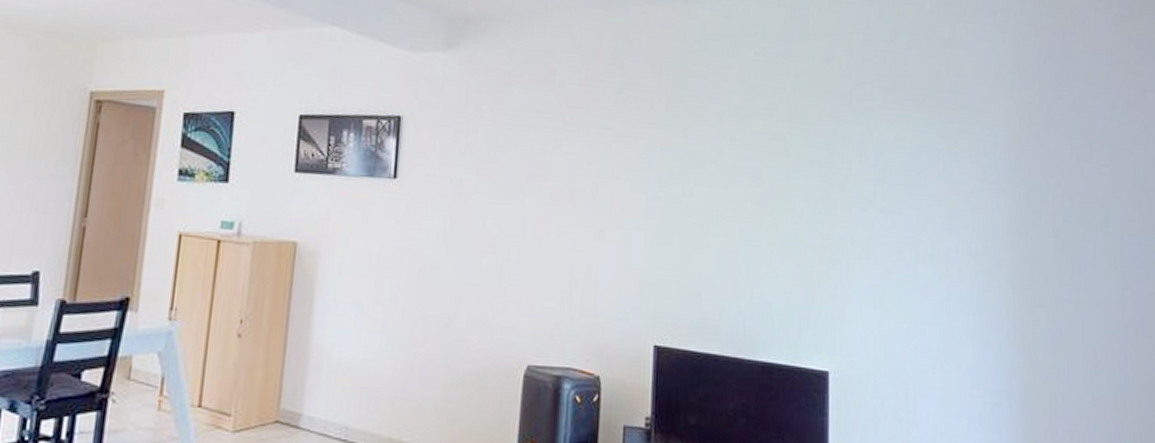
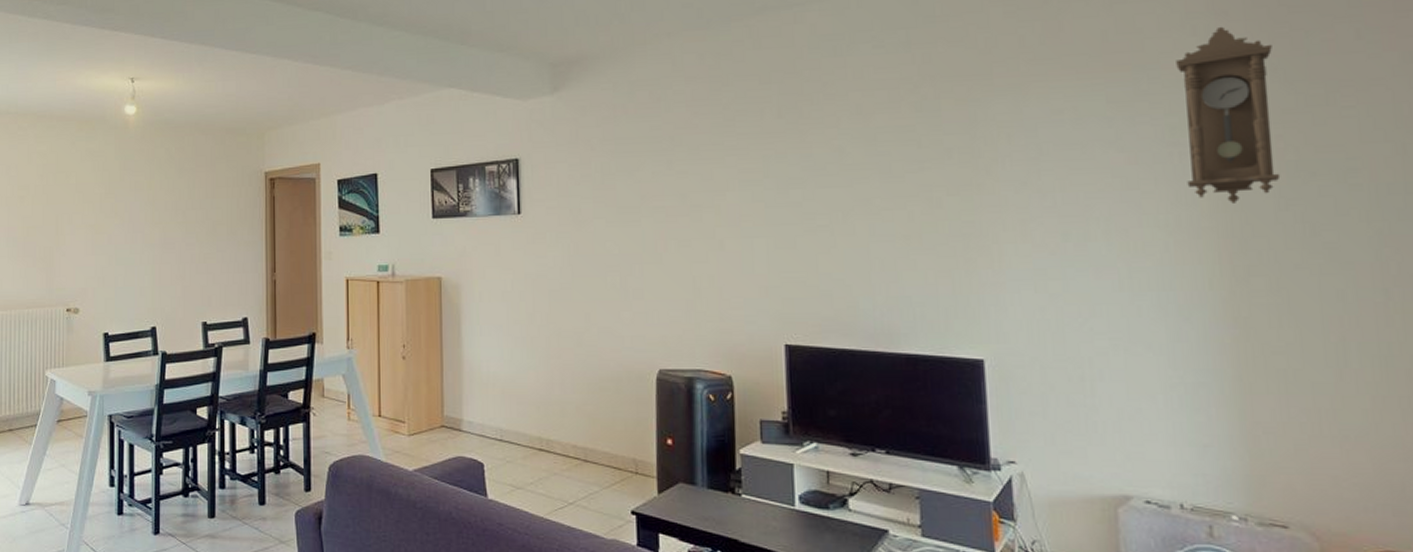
pendulum clock: none [990,81,1059,240] -> present [1176,26,1281,203]

